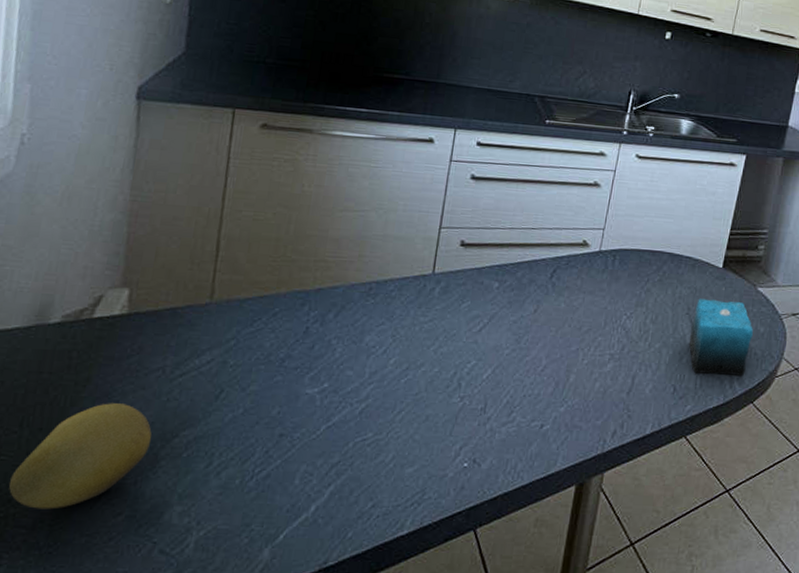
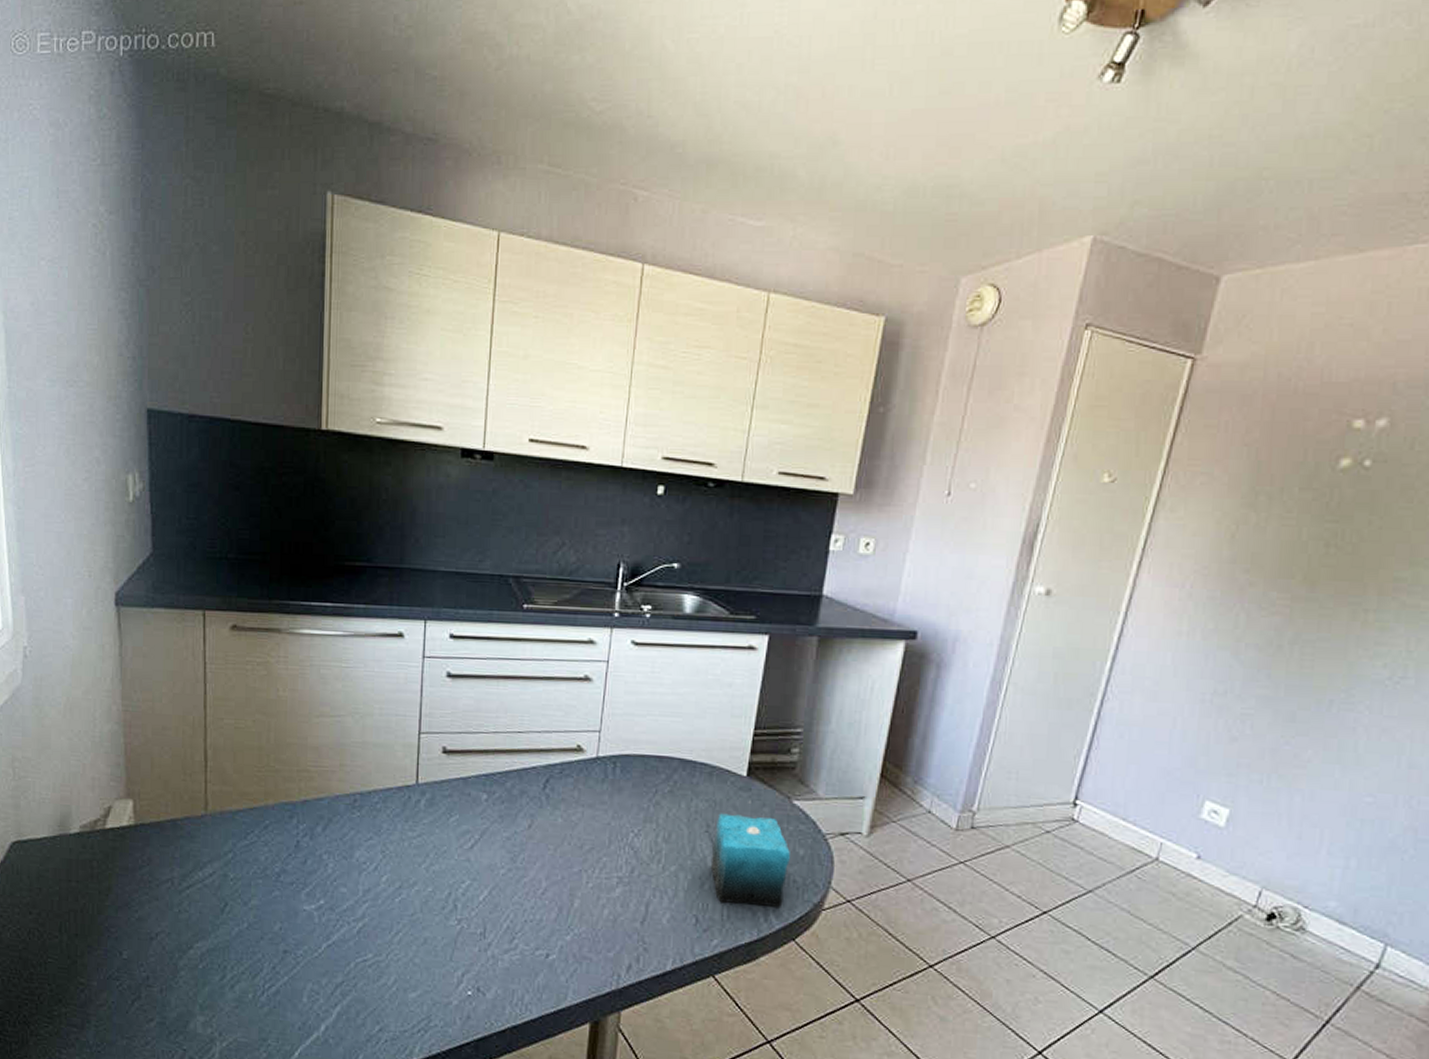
fruit: present [8,403,152,509] -> none [57,912,170,1011]

